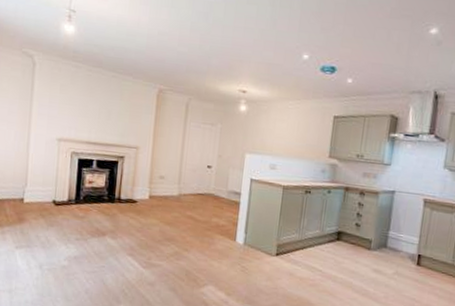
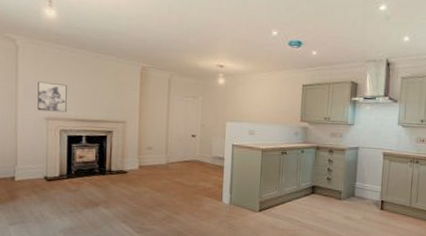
wall art: none [50,100,81,134] -> present [37,81,67,113]

